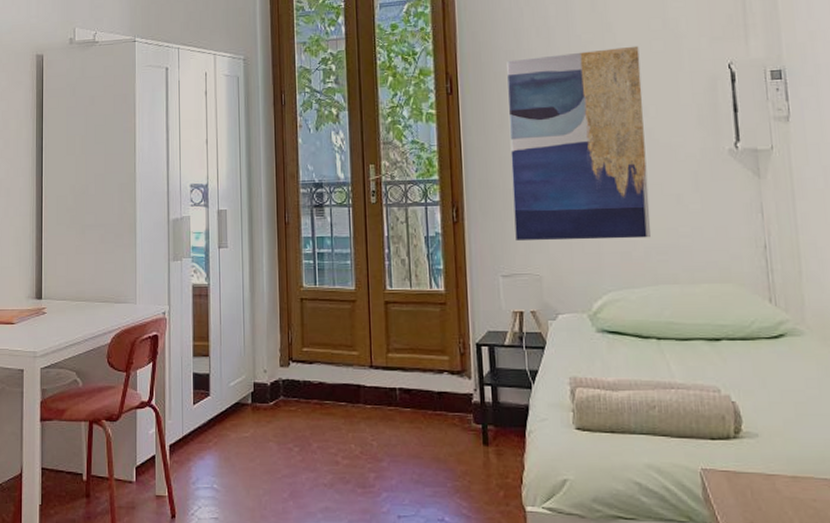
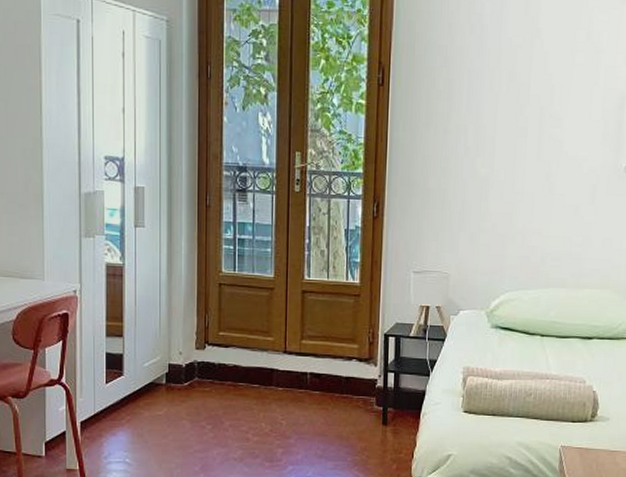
wall art: present [507,45,651,241] -> none [430,55,563,245]

